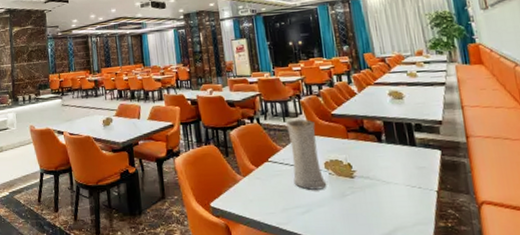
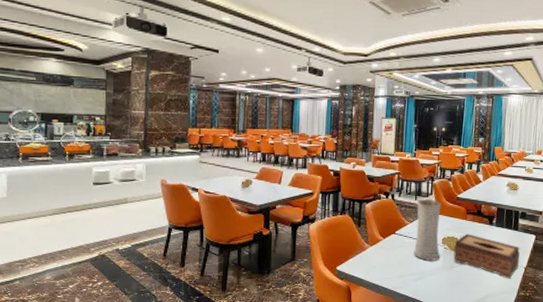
tissue box: none [340,154,428,207] -> present [453,233,520,279]

